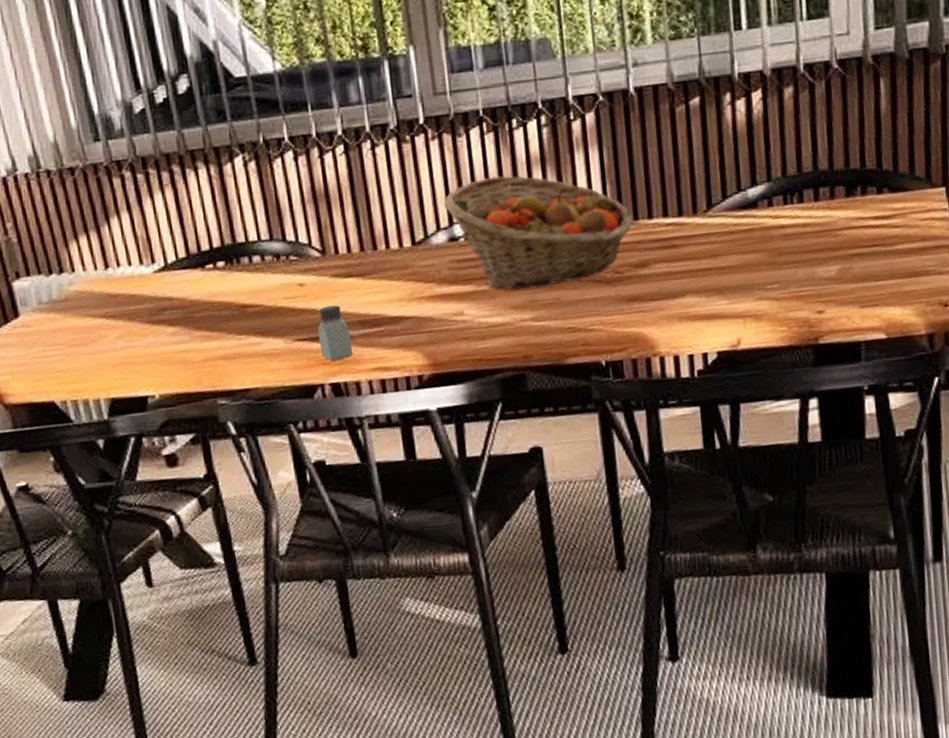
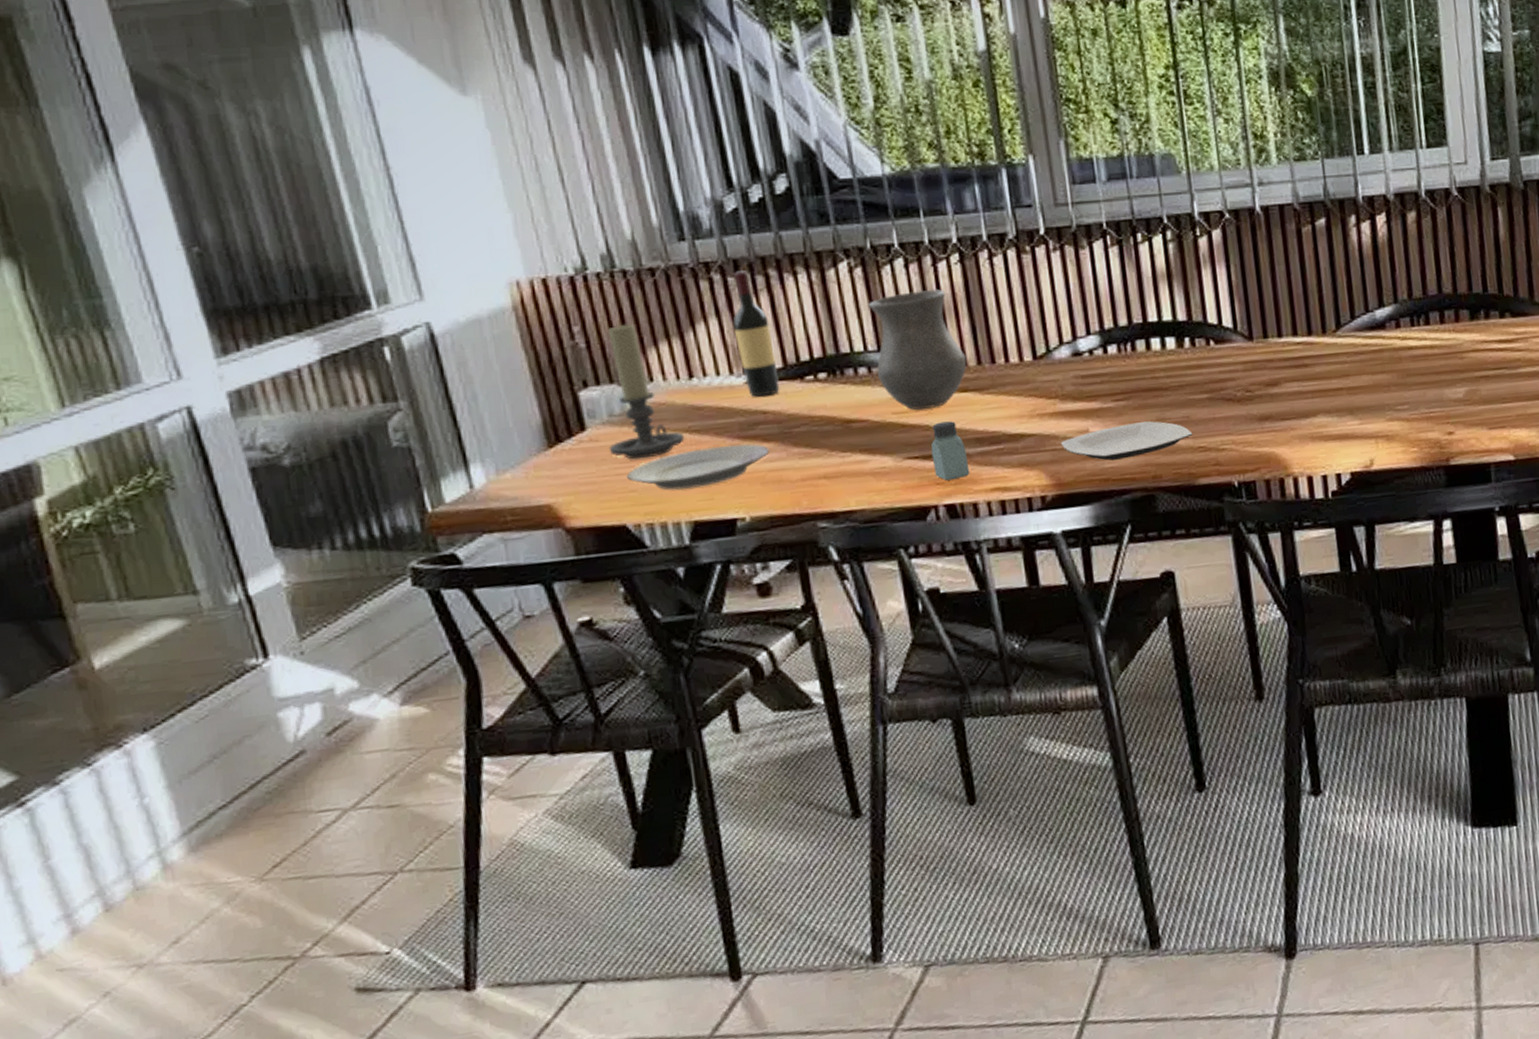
candle holder: none [35,219,103,343] -> present [607,323,685,460]
plate: none [54,328,175,370] -> present [627,444,770,490]
wine bottle: none [141,167,184,285] -> present [732,270,780,397]
vase: none [261,180,351,295] -> present [868,289,967,410]
plate: none [437,303,563,341] -> present [1060,421,1193,461]
fruit basket: present [443,175,634,290] -> none [1066,290,1264,407]

